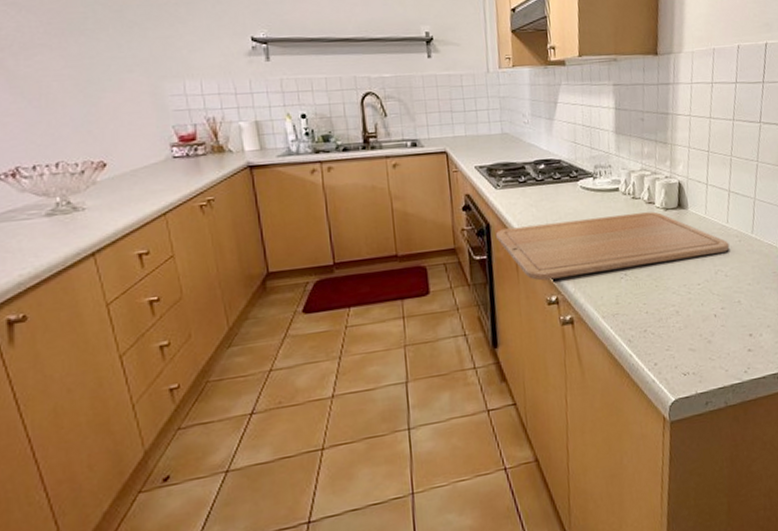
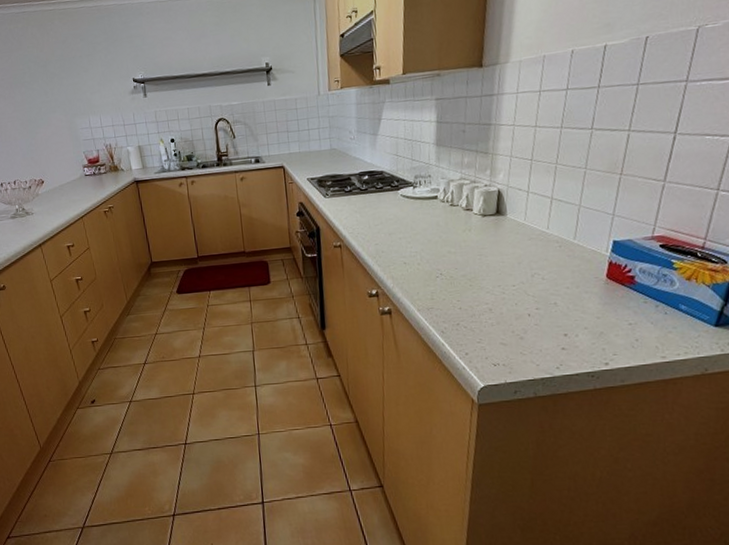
chopping board: present [496,211,730,281] -> none [325,218,549,277]

